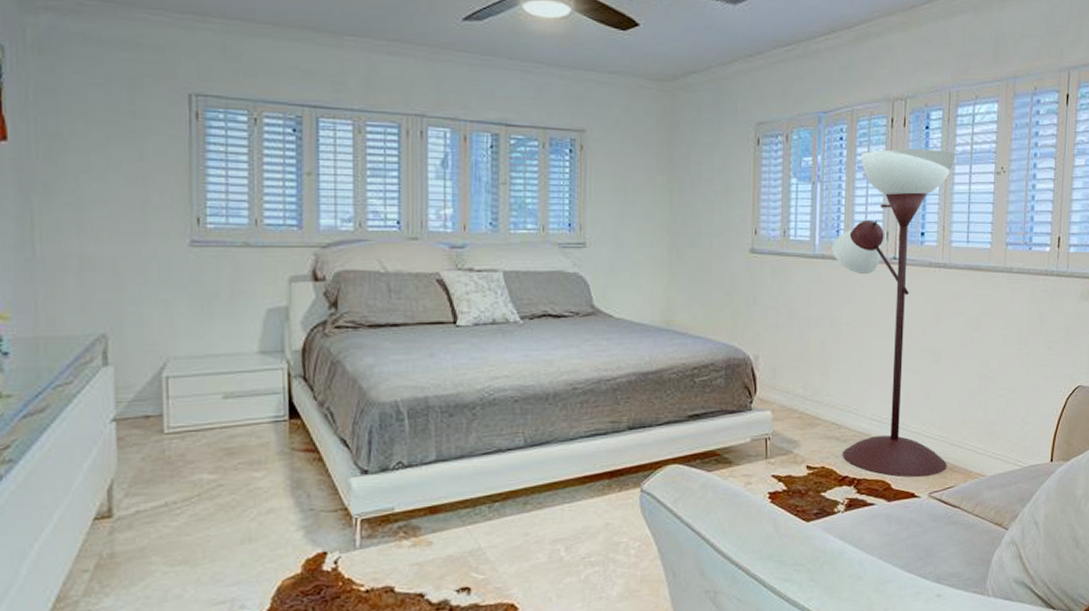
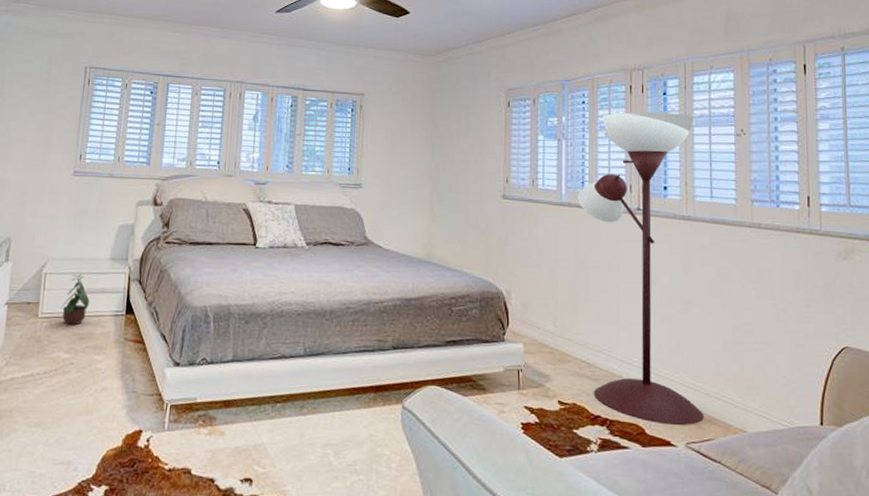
potted plant: none [196,373,236,439] -> present [61,273,90,325]

